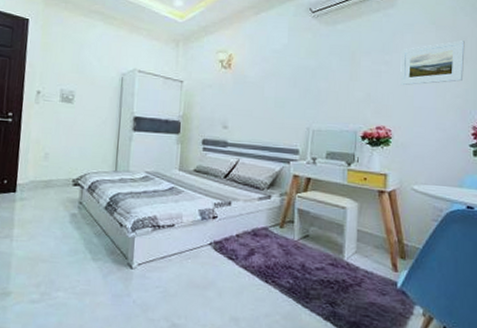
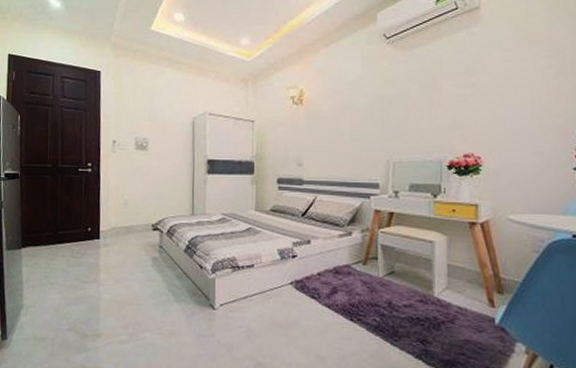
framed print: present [400,40,465,86] -> none [488,54,564,109]

